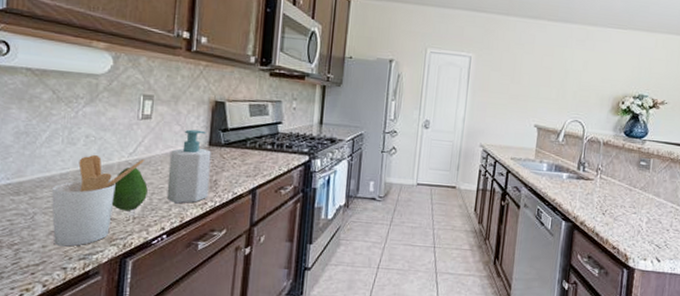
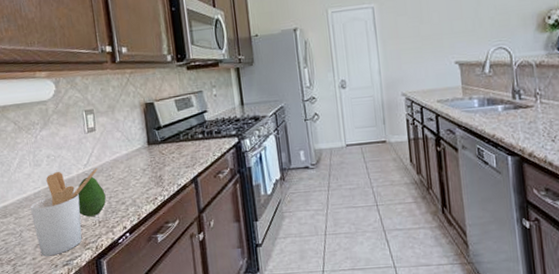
soap bottle: present [166,129,211,204] -> none [117,132,157,203]

